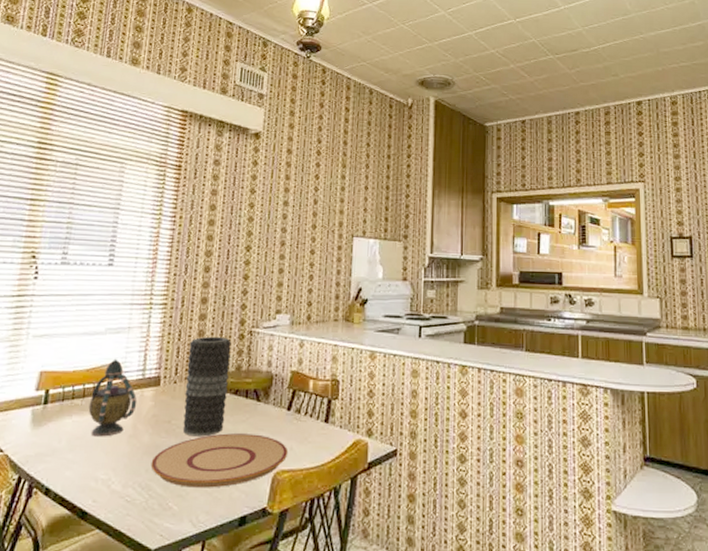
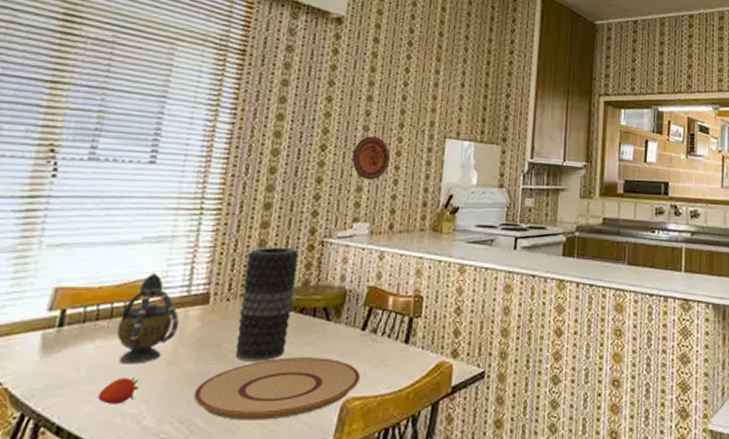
fruit: none [76,448,108,471] -> present [97,378,140,405]
decorative plate: none [273,237,306,277] -> present [352,136,391,181]

